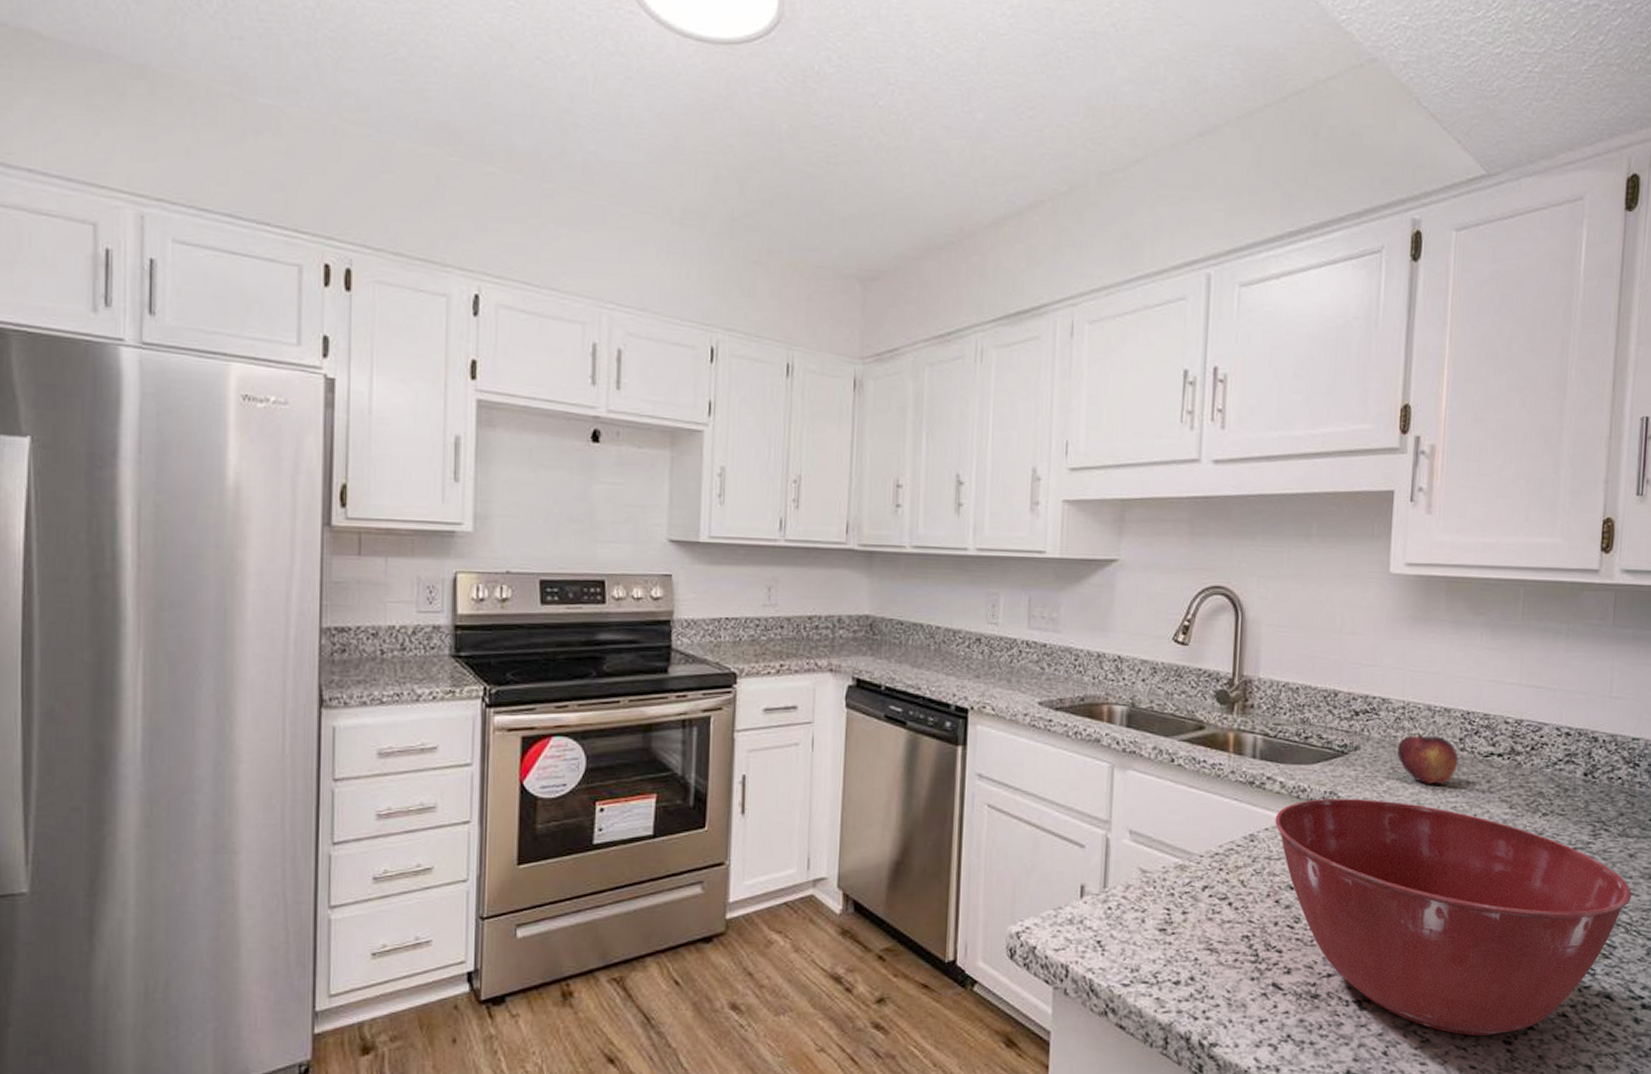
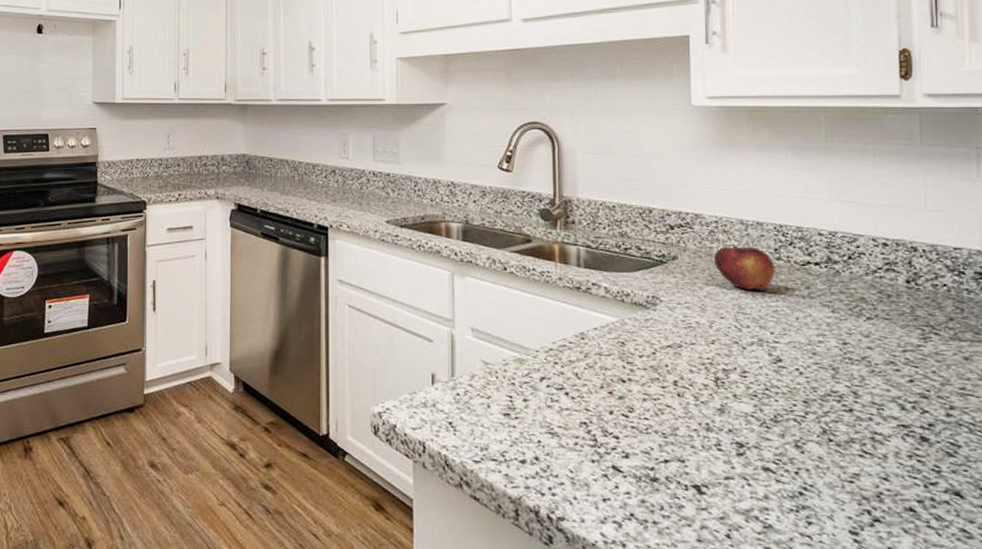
mixing bowl: present [1275,799,1632,1036] -> none [603,302,972,525]

